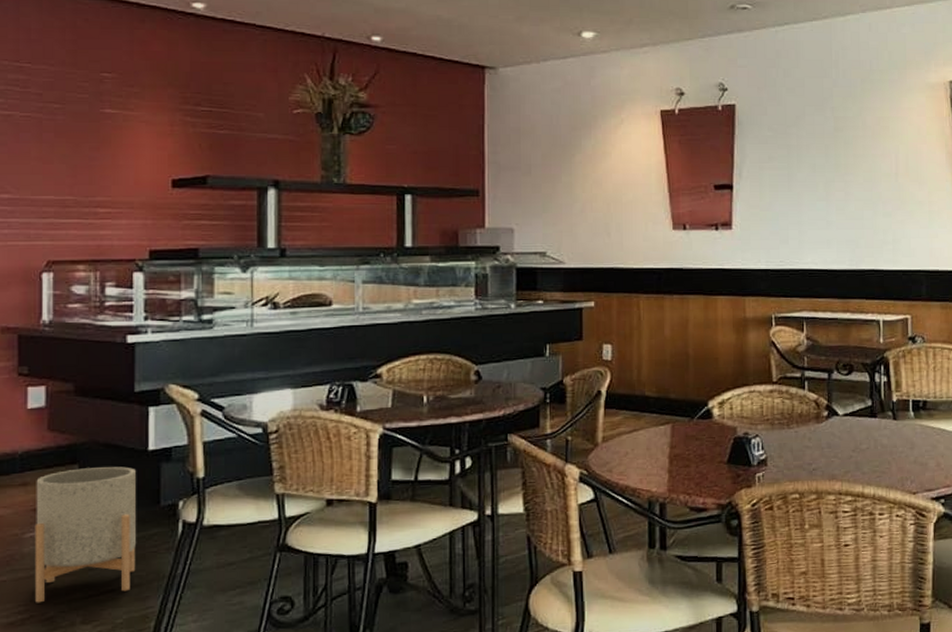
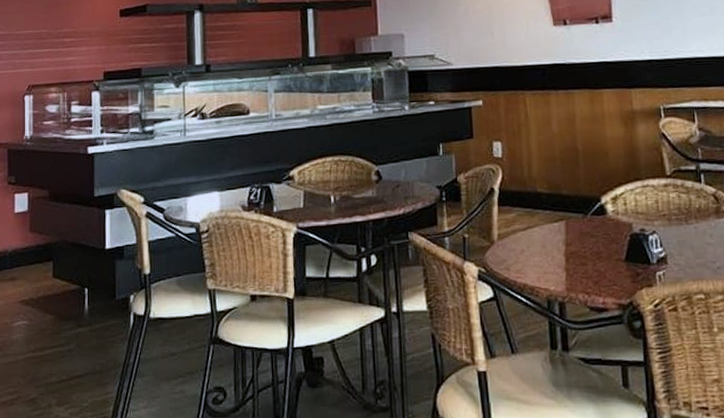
planter: present [34,467,136,603] -> none [21,263,98,385]

